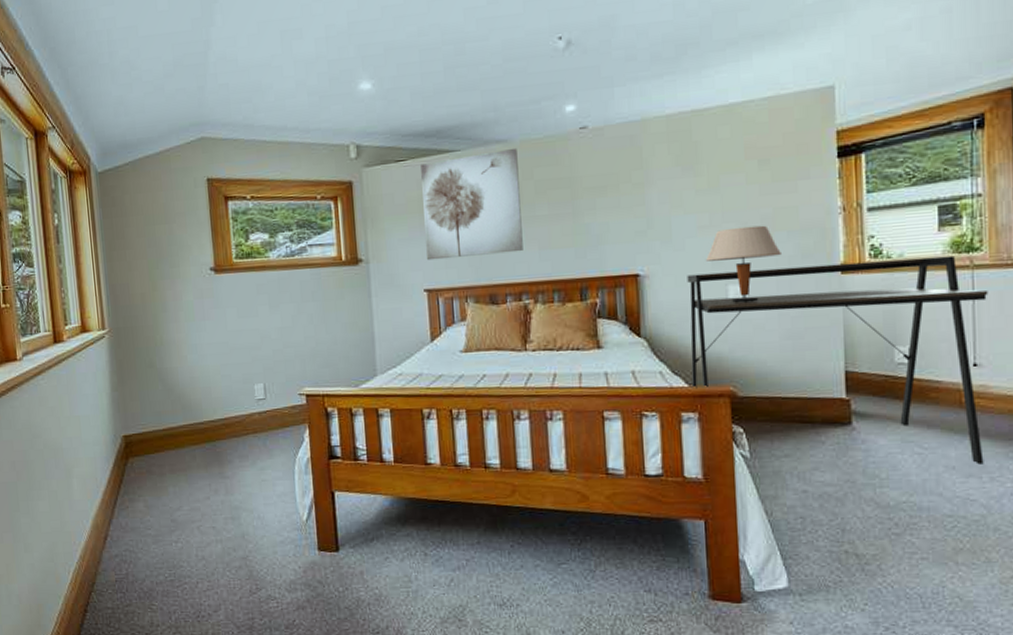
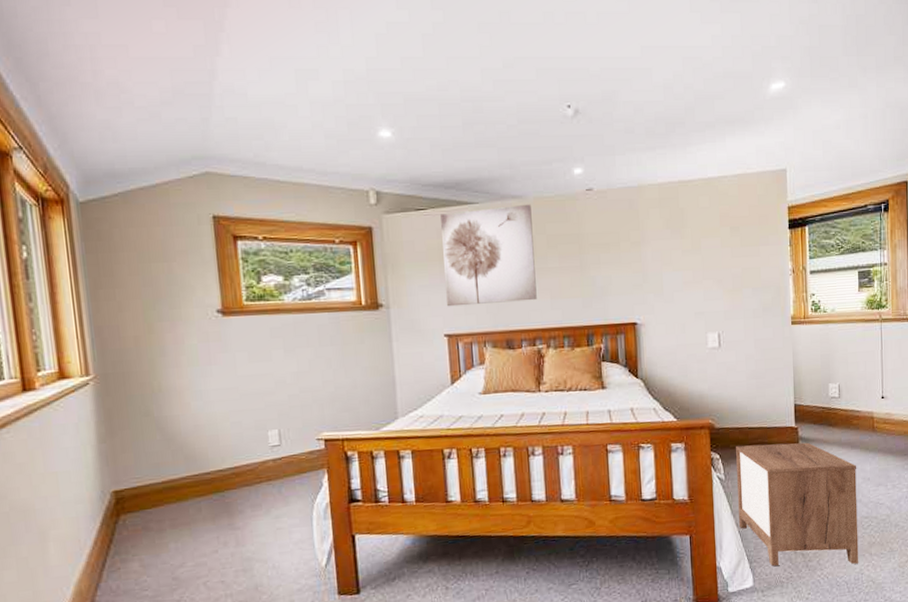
desk: present [687,255,988,465] -> none [675,311,891,476]
table lamp: present [706,225,781,303] -> none [690,282,748,348]
nightstand: none [765,418,939,573] -> present [736,442,859,566]

